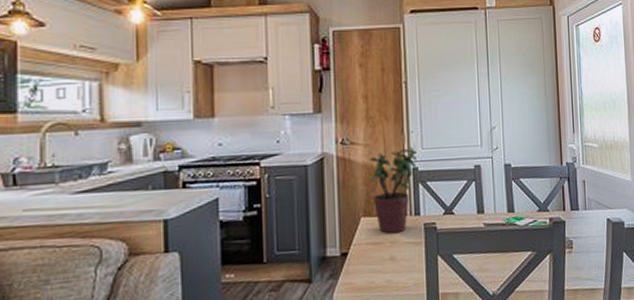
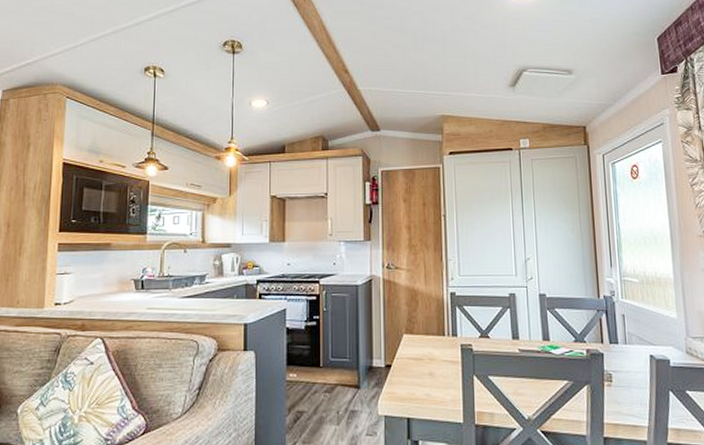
potted plant: present [369,146,418,234] -> none [411,273,455,352]

